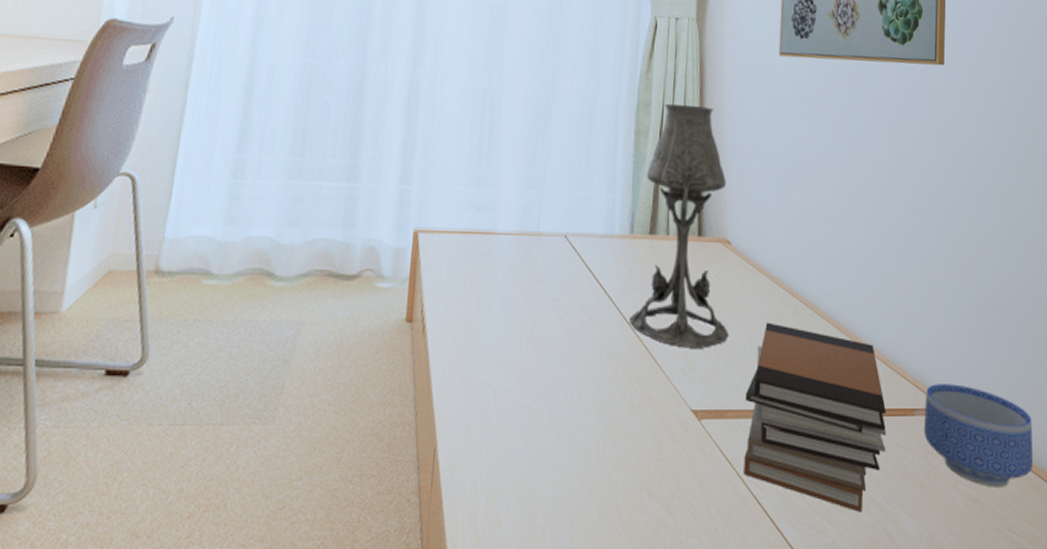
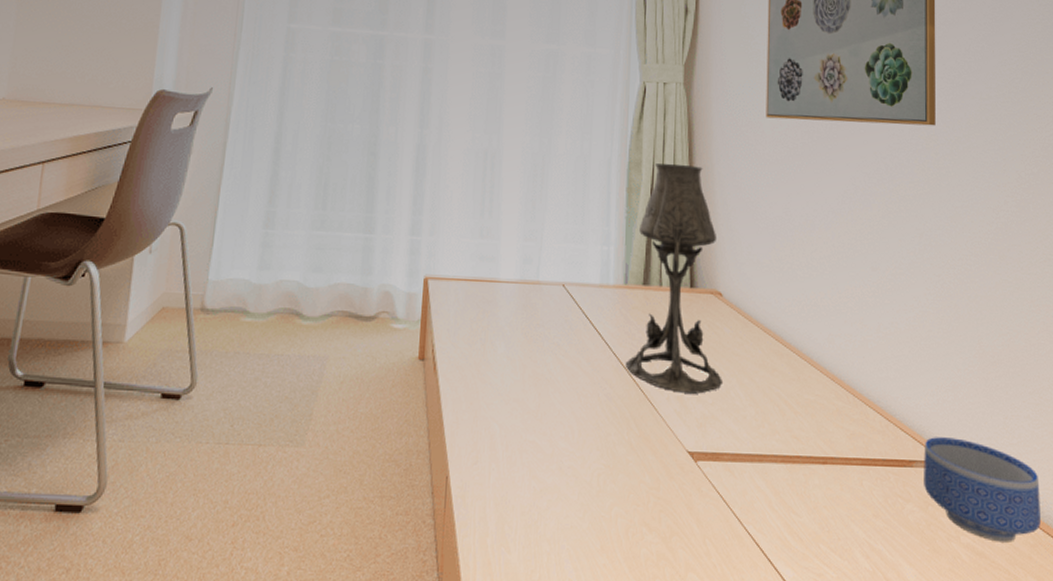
book stack: present [744,322,887,513] -> none [740,371,885,559]

